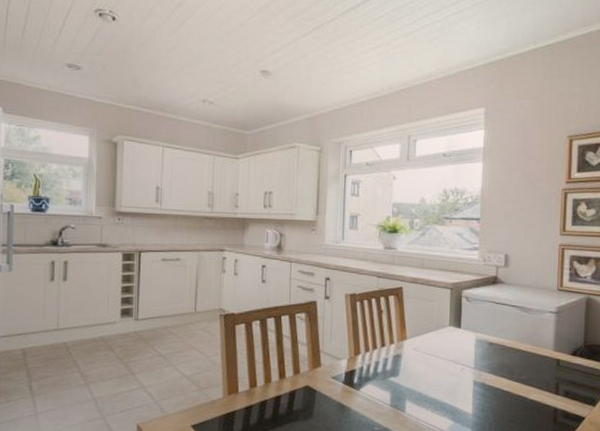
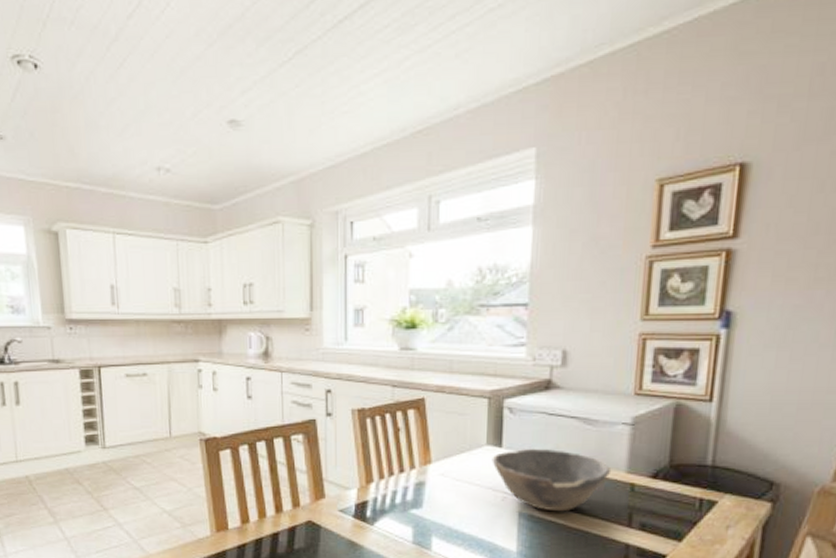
bowl: none [453,329,543,381] -> present [492,448,612,512]

